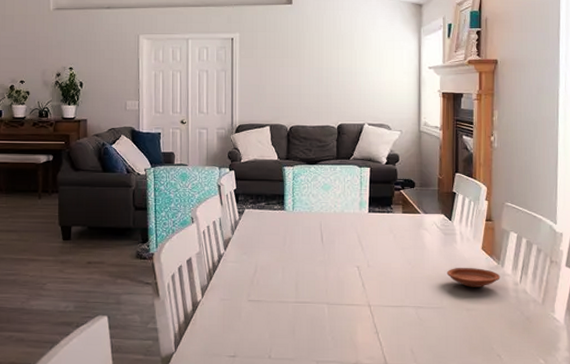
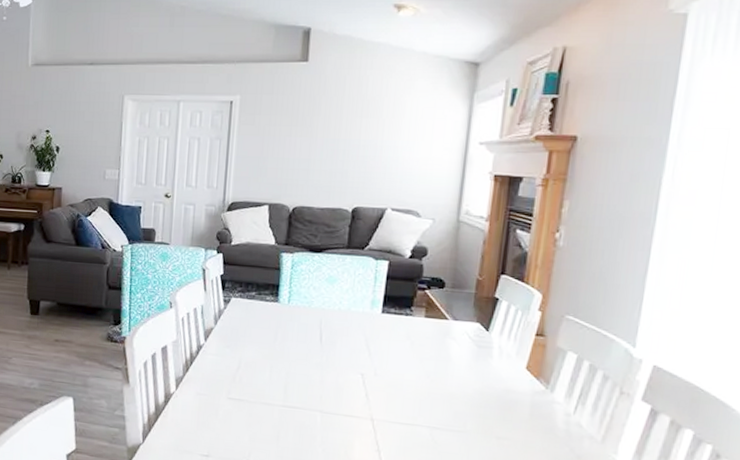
plate: present [446,268,500,287] -> none [475,387,548,414]

